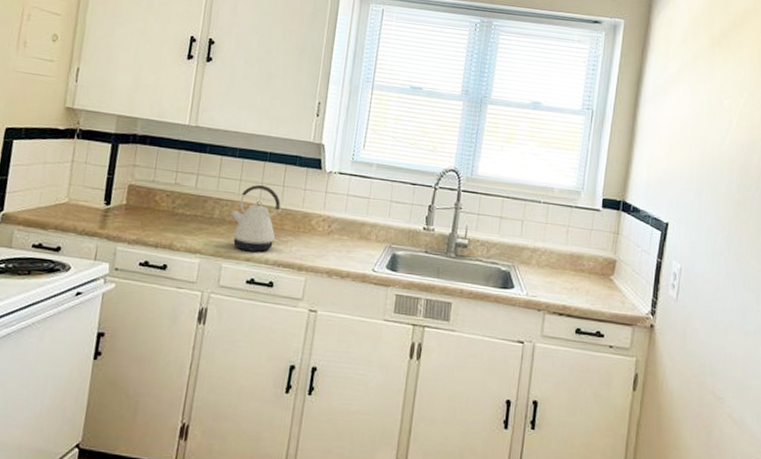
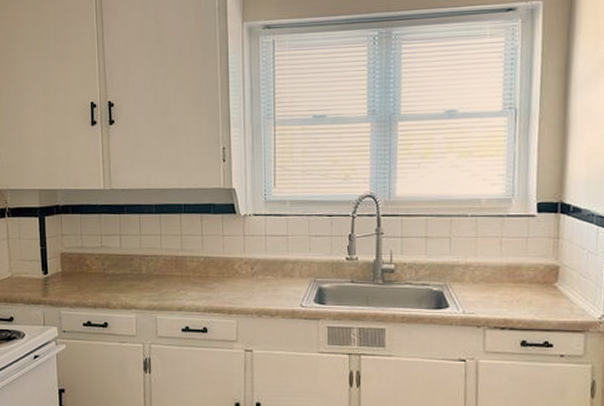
kettle: present [231,184,281,252] -> none [157,236,205,301]

